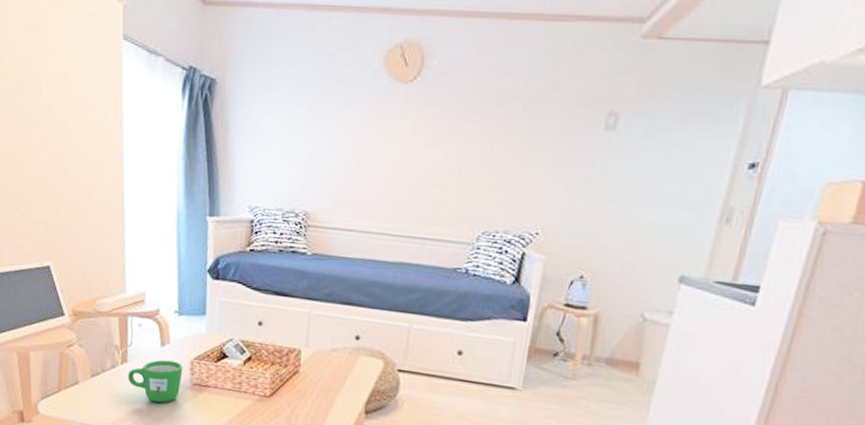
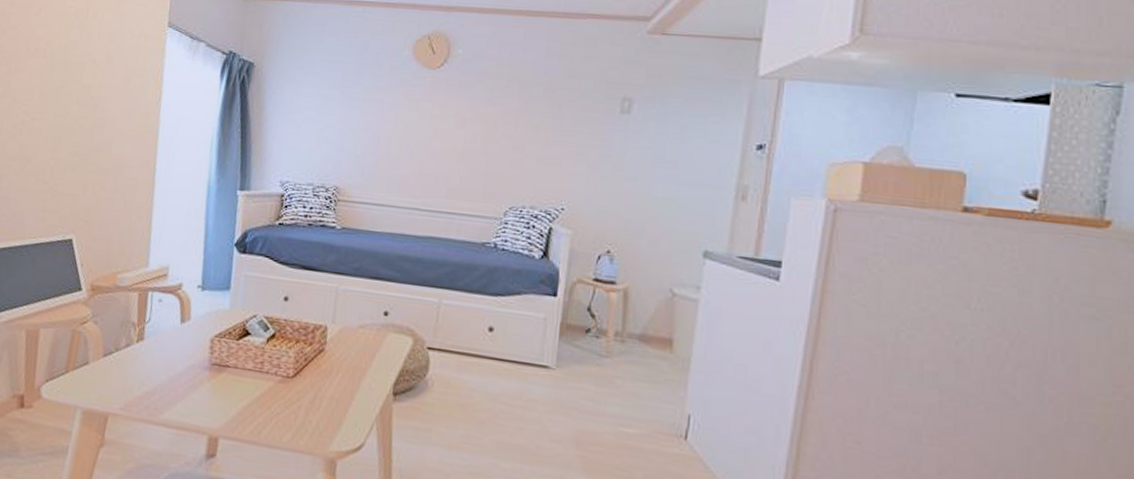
mug: present [128,359,183,403] -> none [142,337,203,385]

